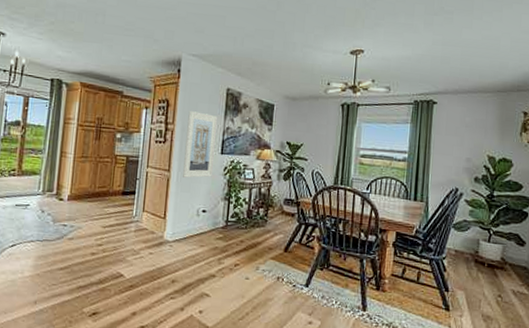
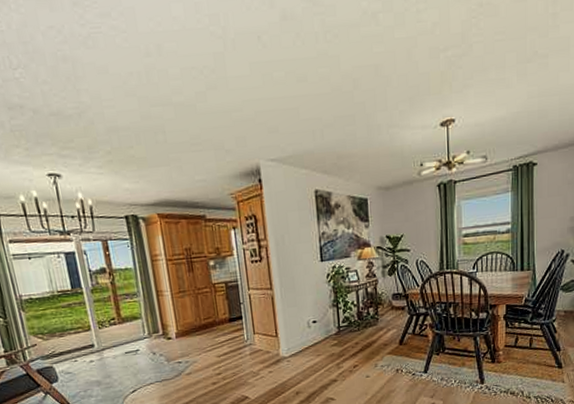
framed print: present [183,111,217,178] -> none [279,222,316,293]

